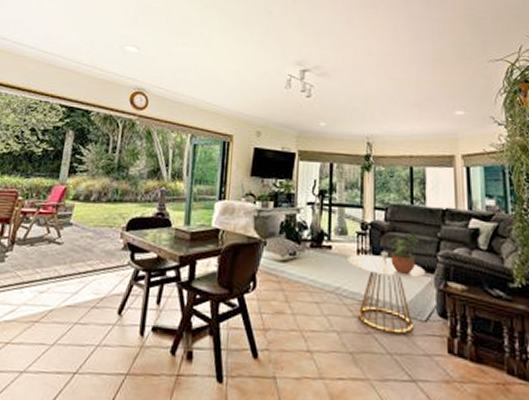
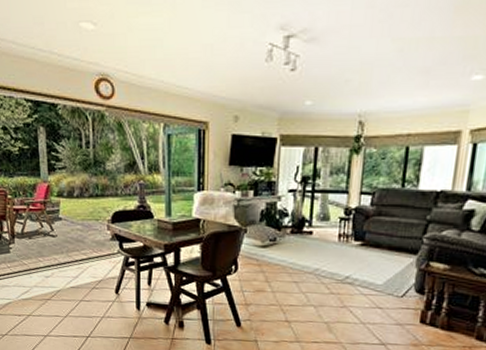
side table: present [347,251,426,334] -> none [328,235,409,308]
potted plant: present [389,232,419,274] -> none [372,216,406,256]

